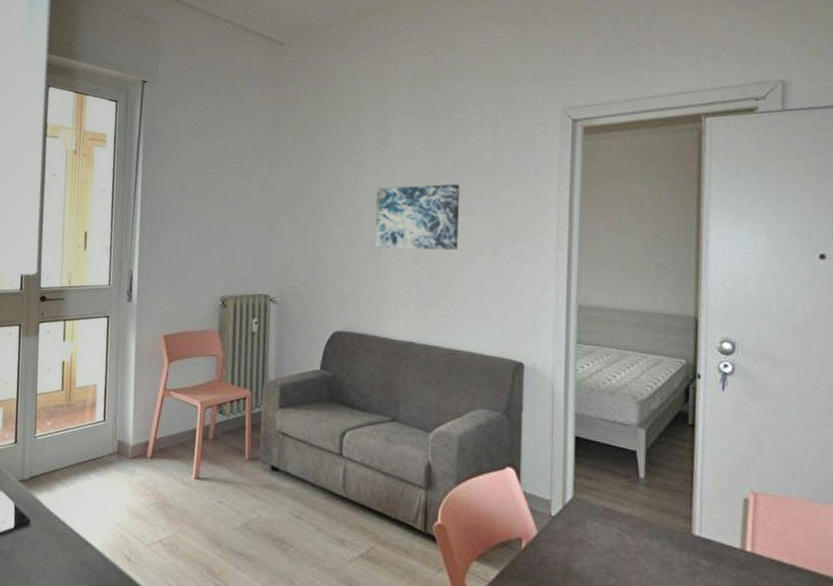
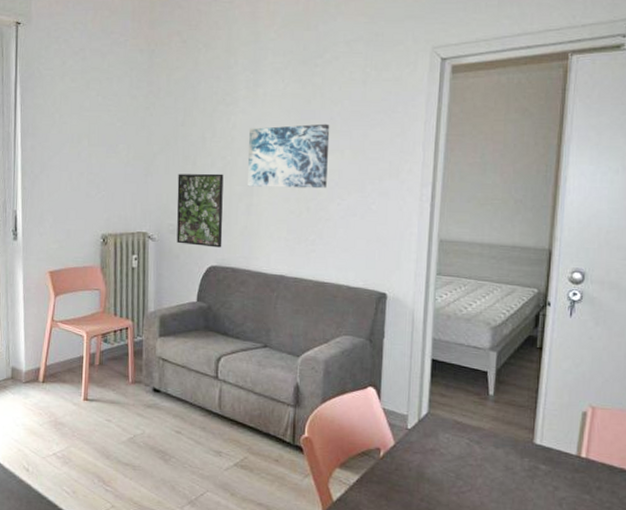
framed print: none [300,233,350,312] -> present [176,173,224,248]

